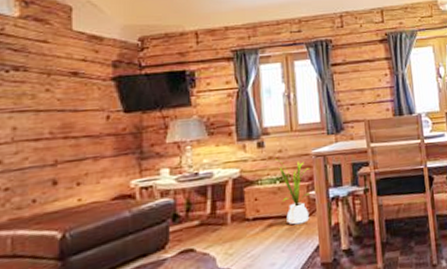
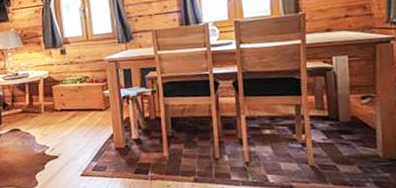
house plant: present [275,159,311,225] -> none [75,63,105,117]

